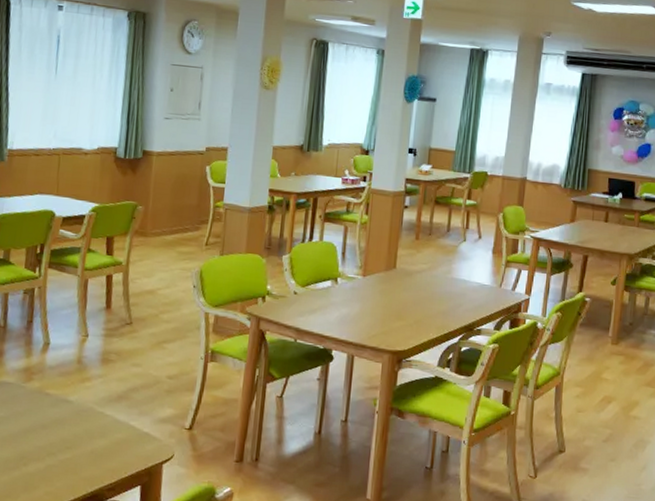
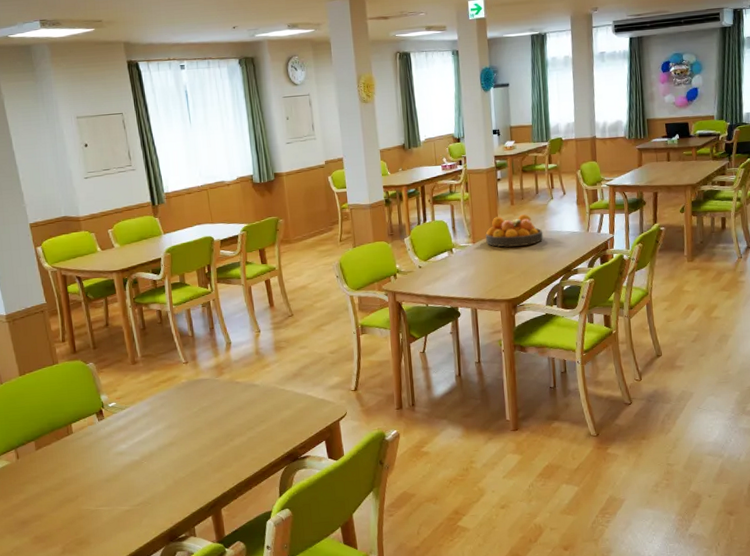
fruit bowl: none [379,250,448,291] -> present [485,213,543,247]

